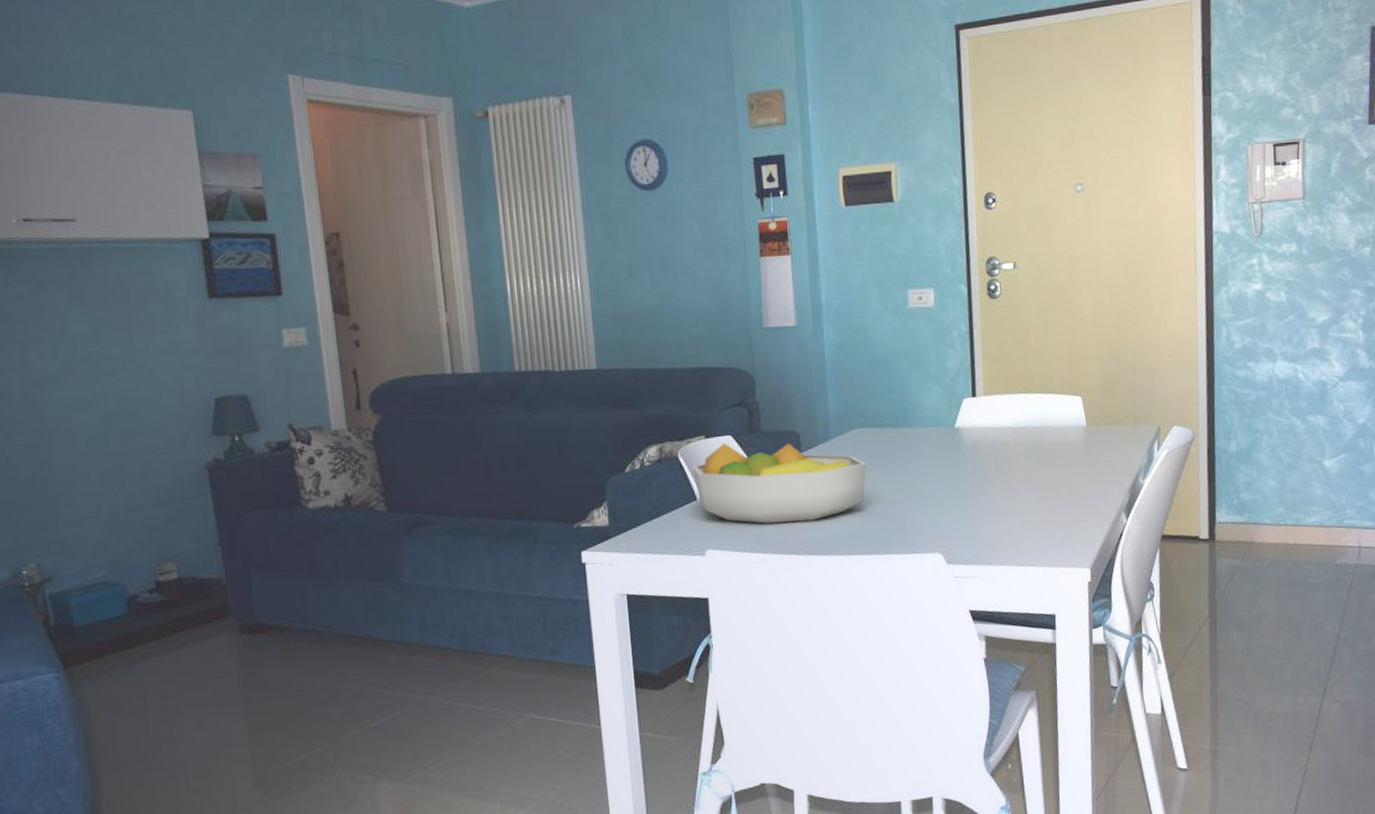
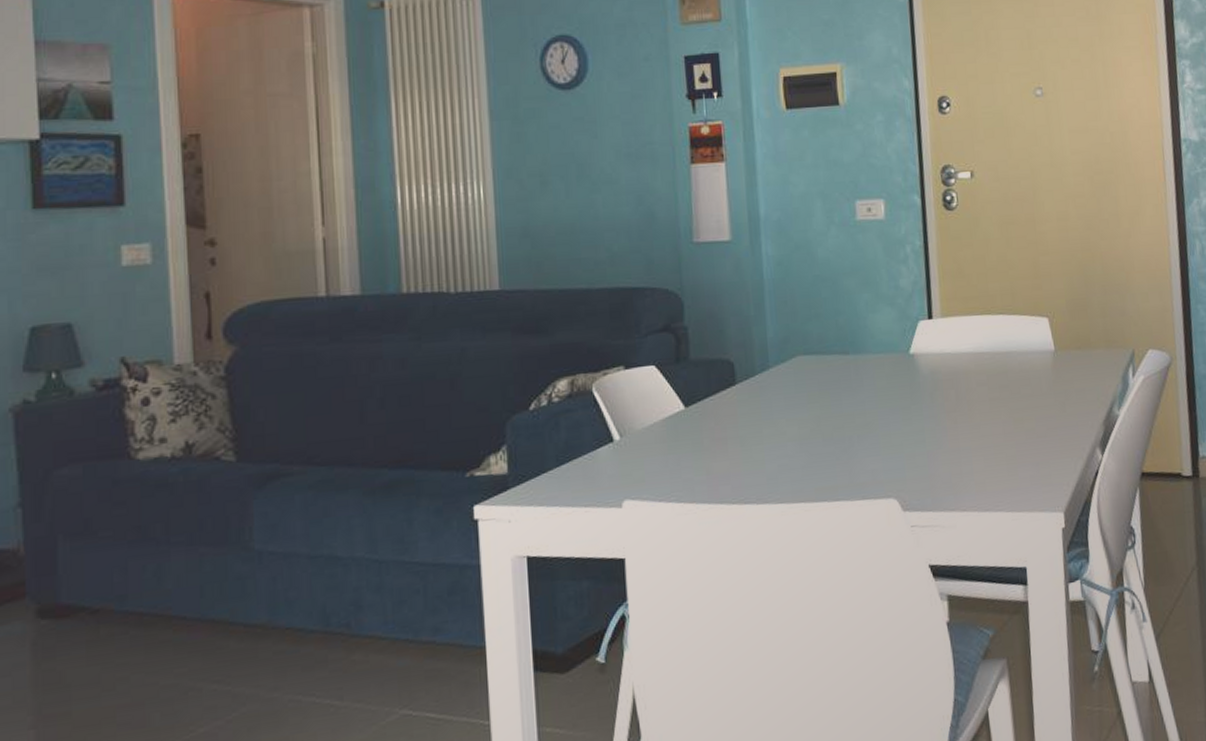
fruit bowl: present [692,443,868,524] -> none [609,374,812,468]

